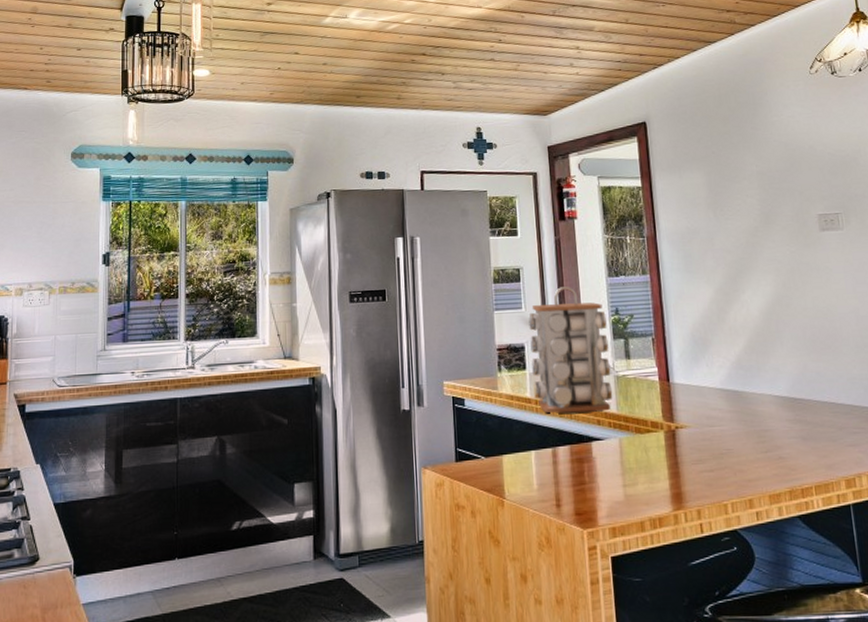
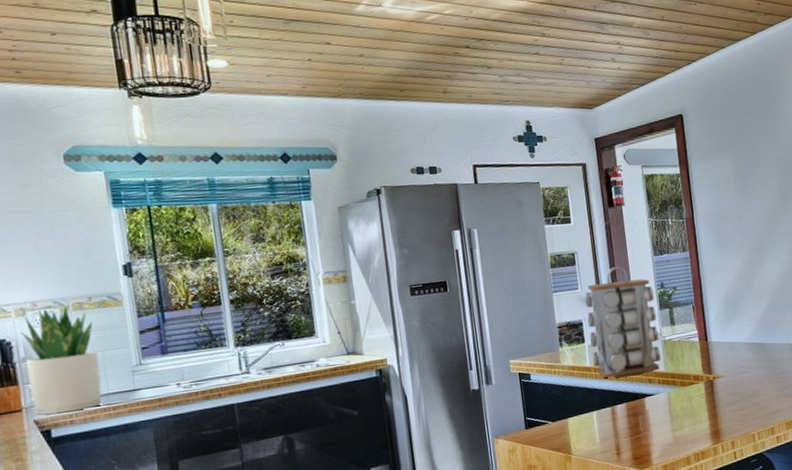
planter: none [15,284,73,391] -> present [21,300,102,416]

